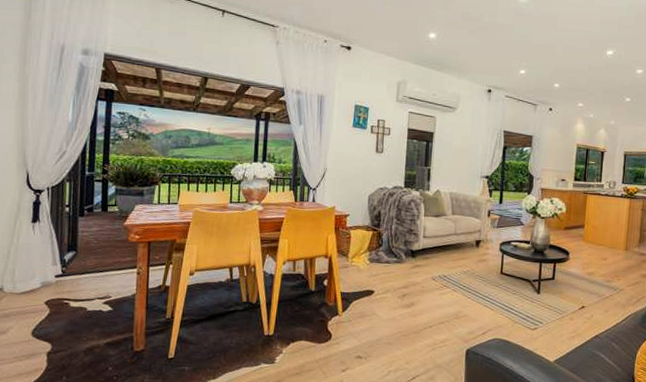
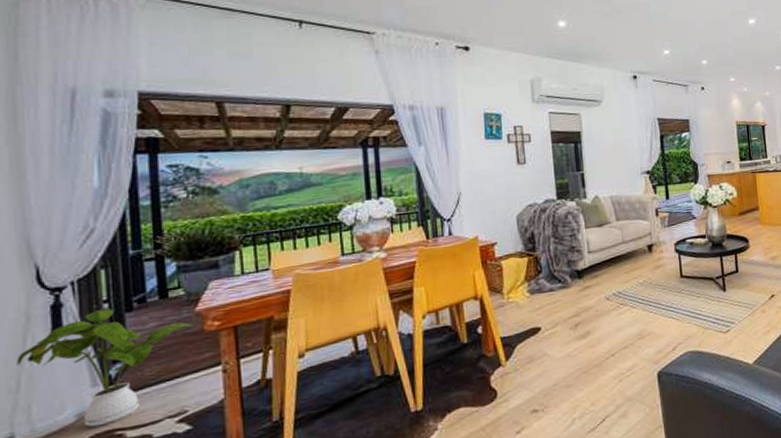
house plant: none [9,211,122,294] -> present [17,309,194,428]

